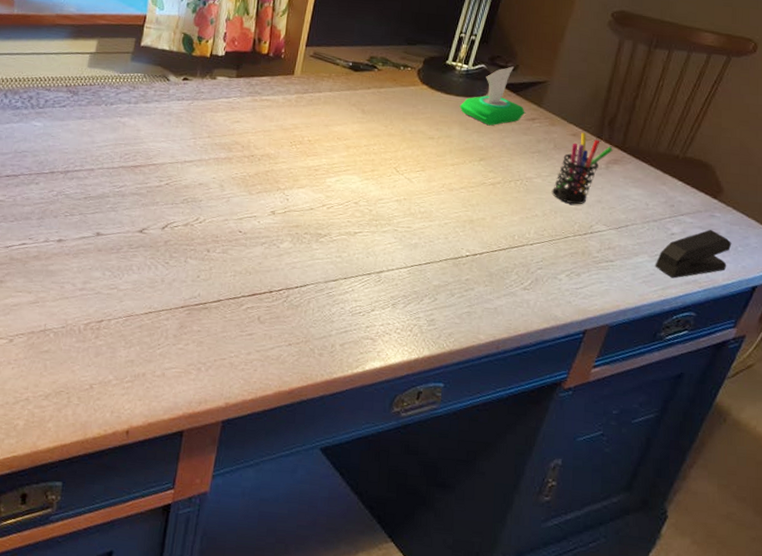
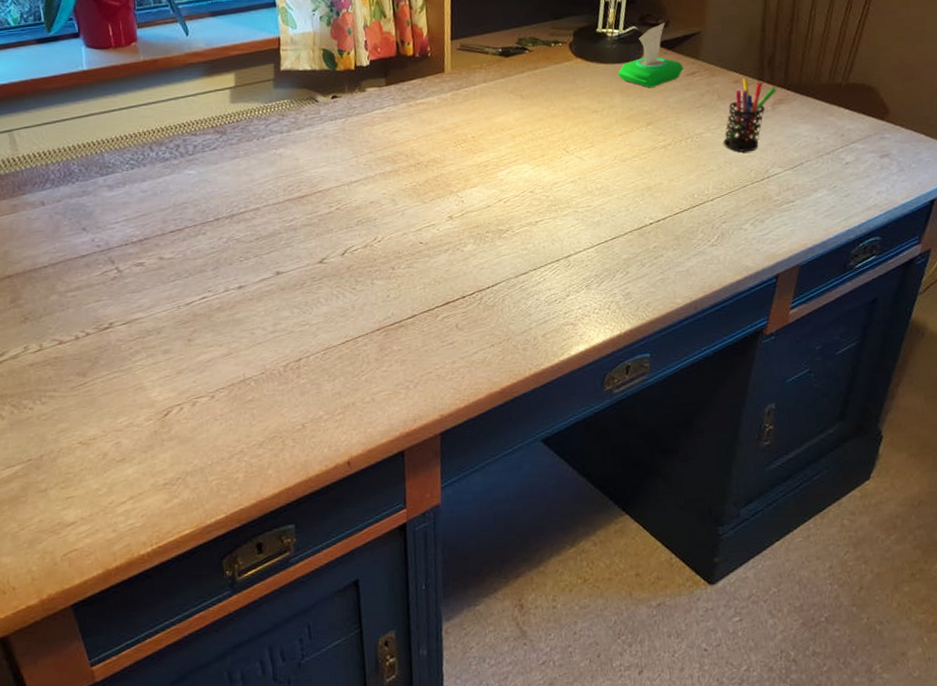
stapler: present [655,230,732,279] -> none [834,152,905,207]

